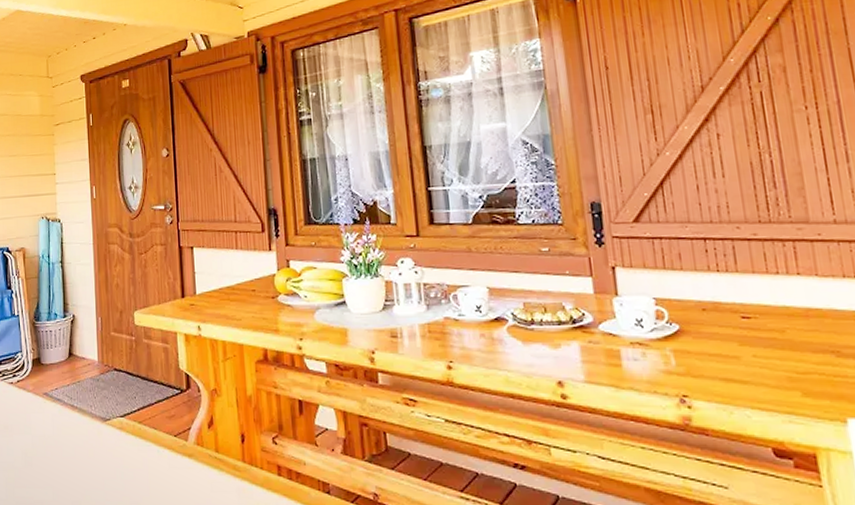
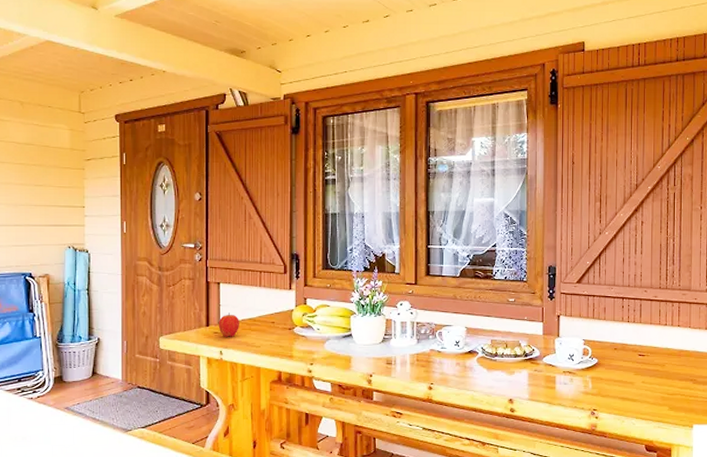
apple: none [194,281,217,310] -> present [218,313,239,337]

